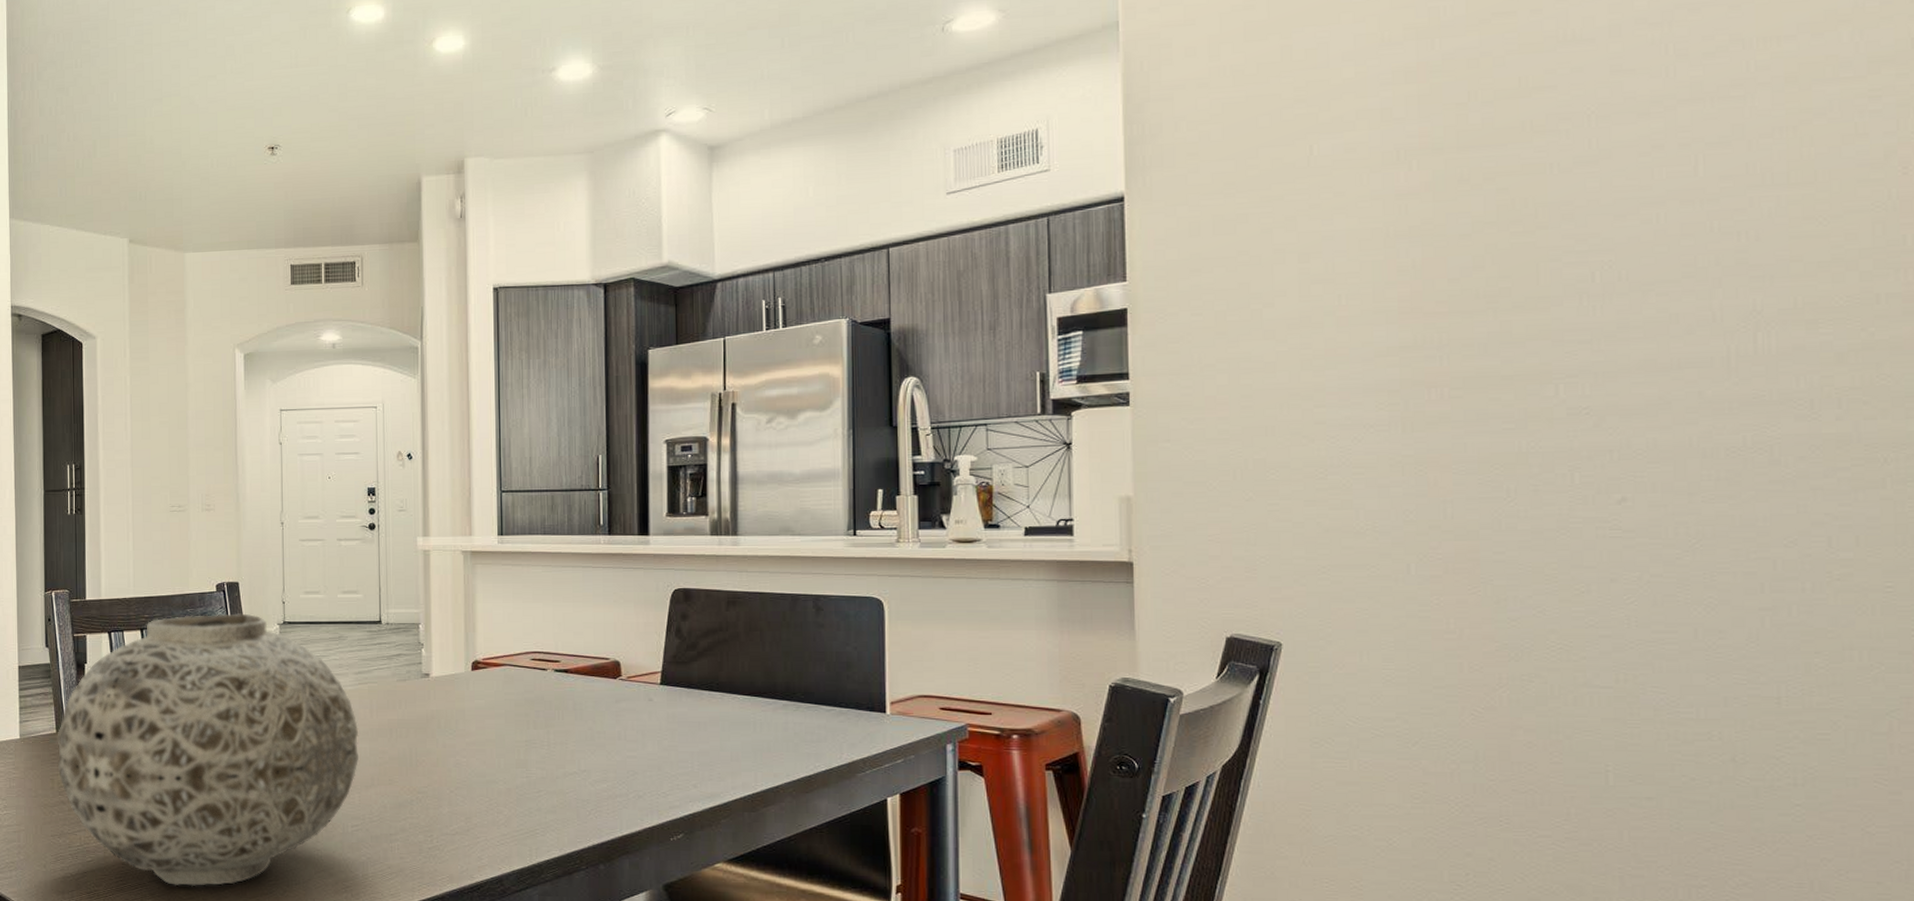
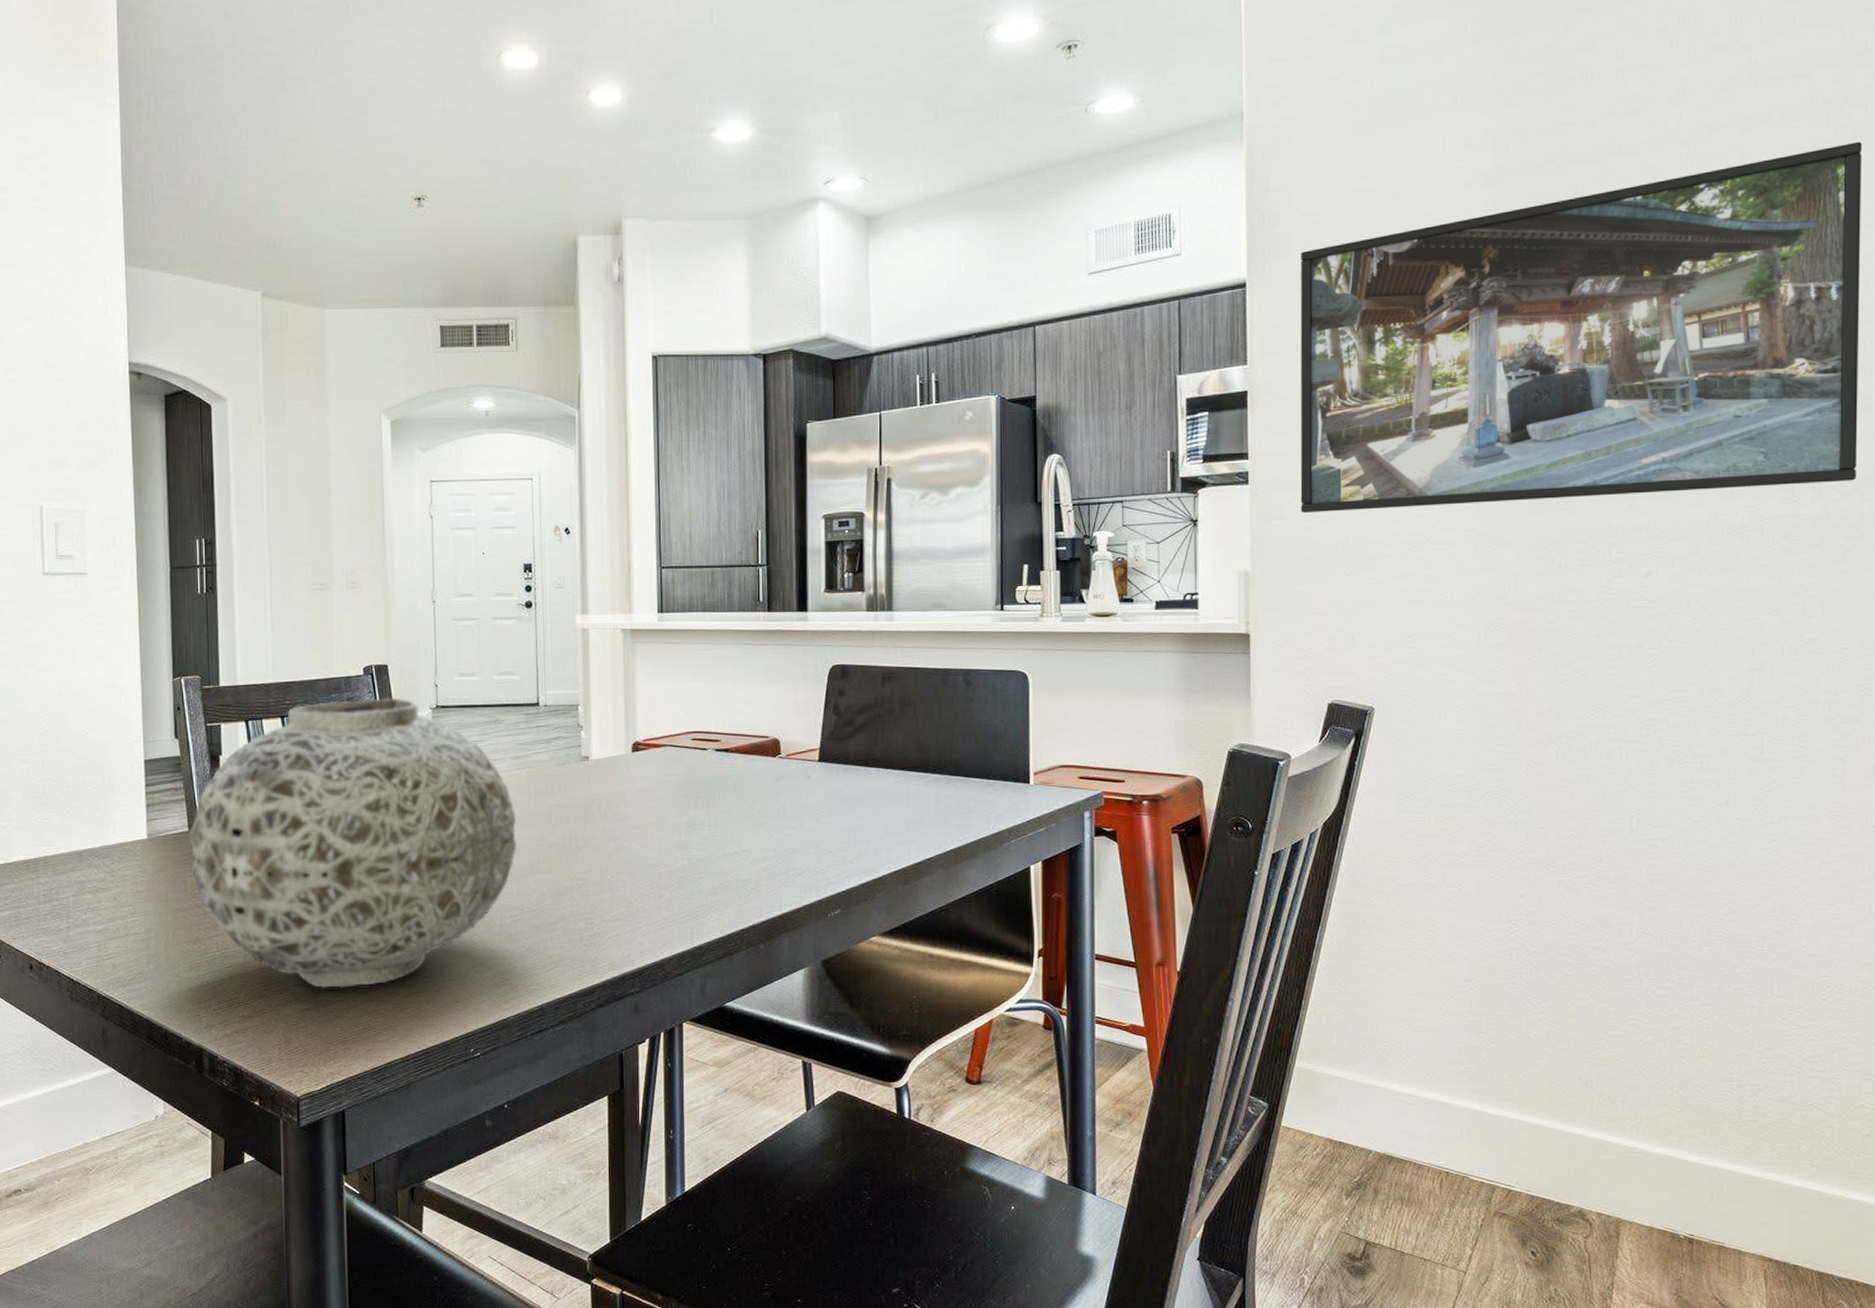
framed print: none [1186,12,1898,436] -> present [1300,141,1863,514]

